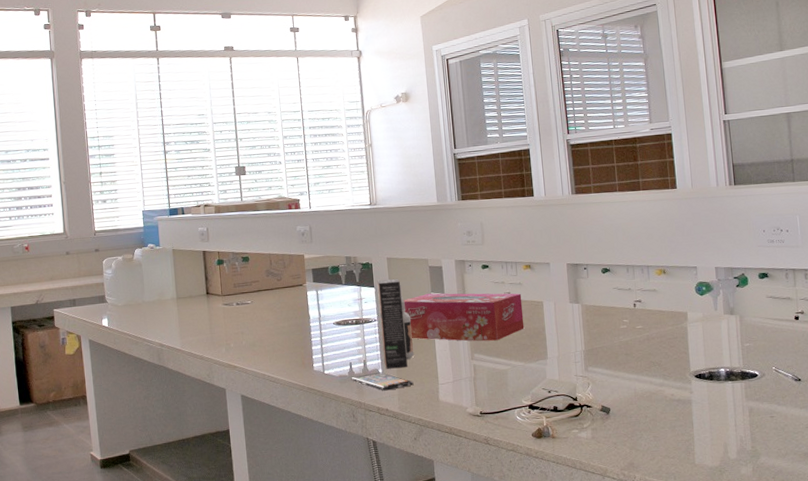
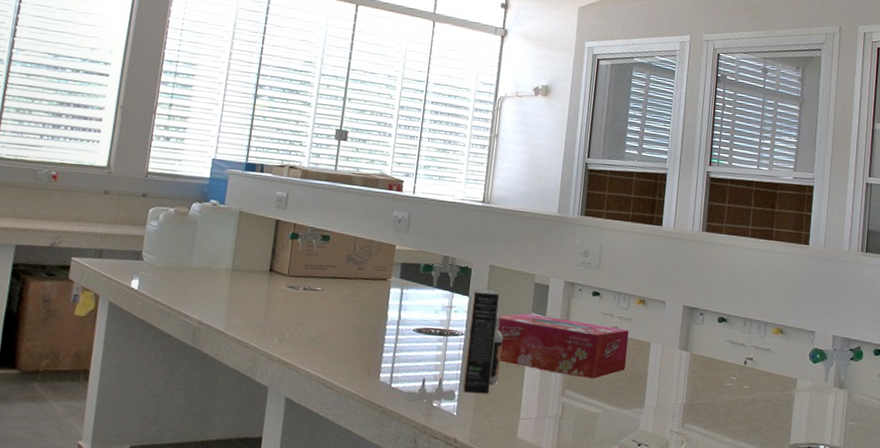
smartphone: present [351,372,414,391] -> none [420,394,492,418]

